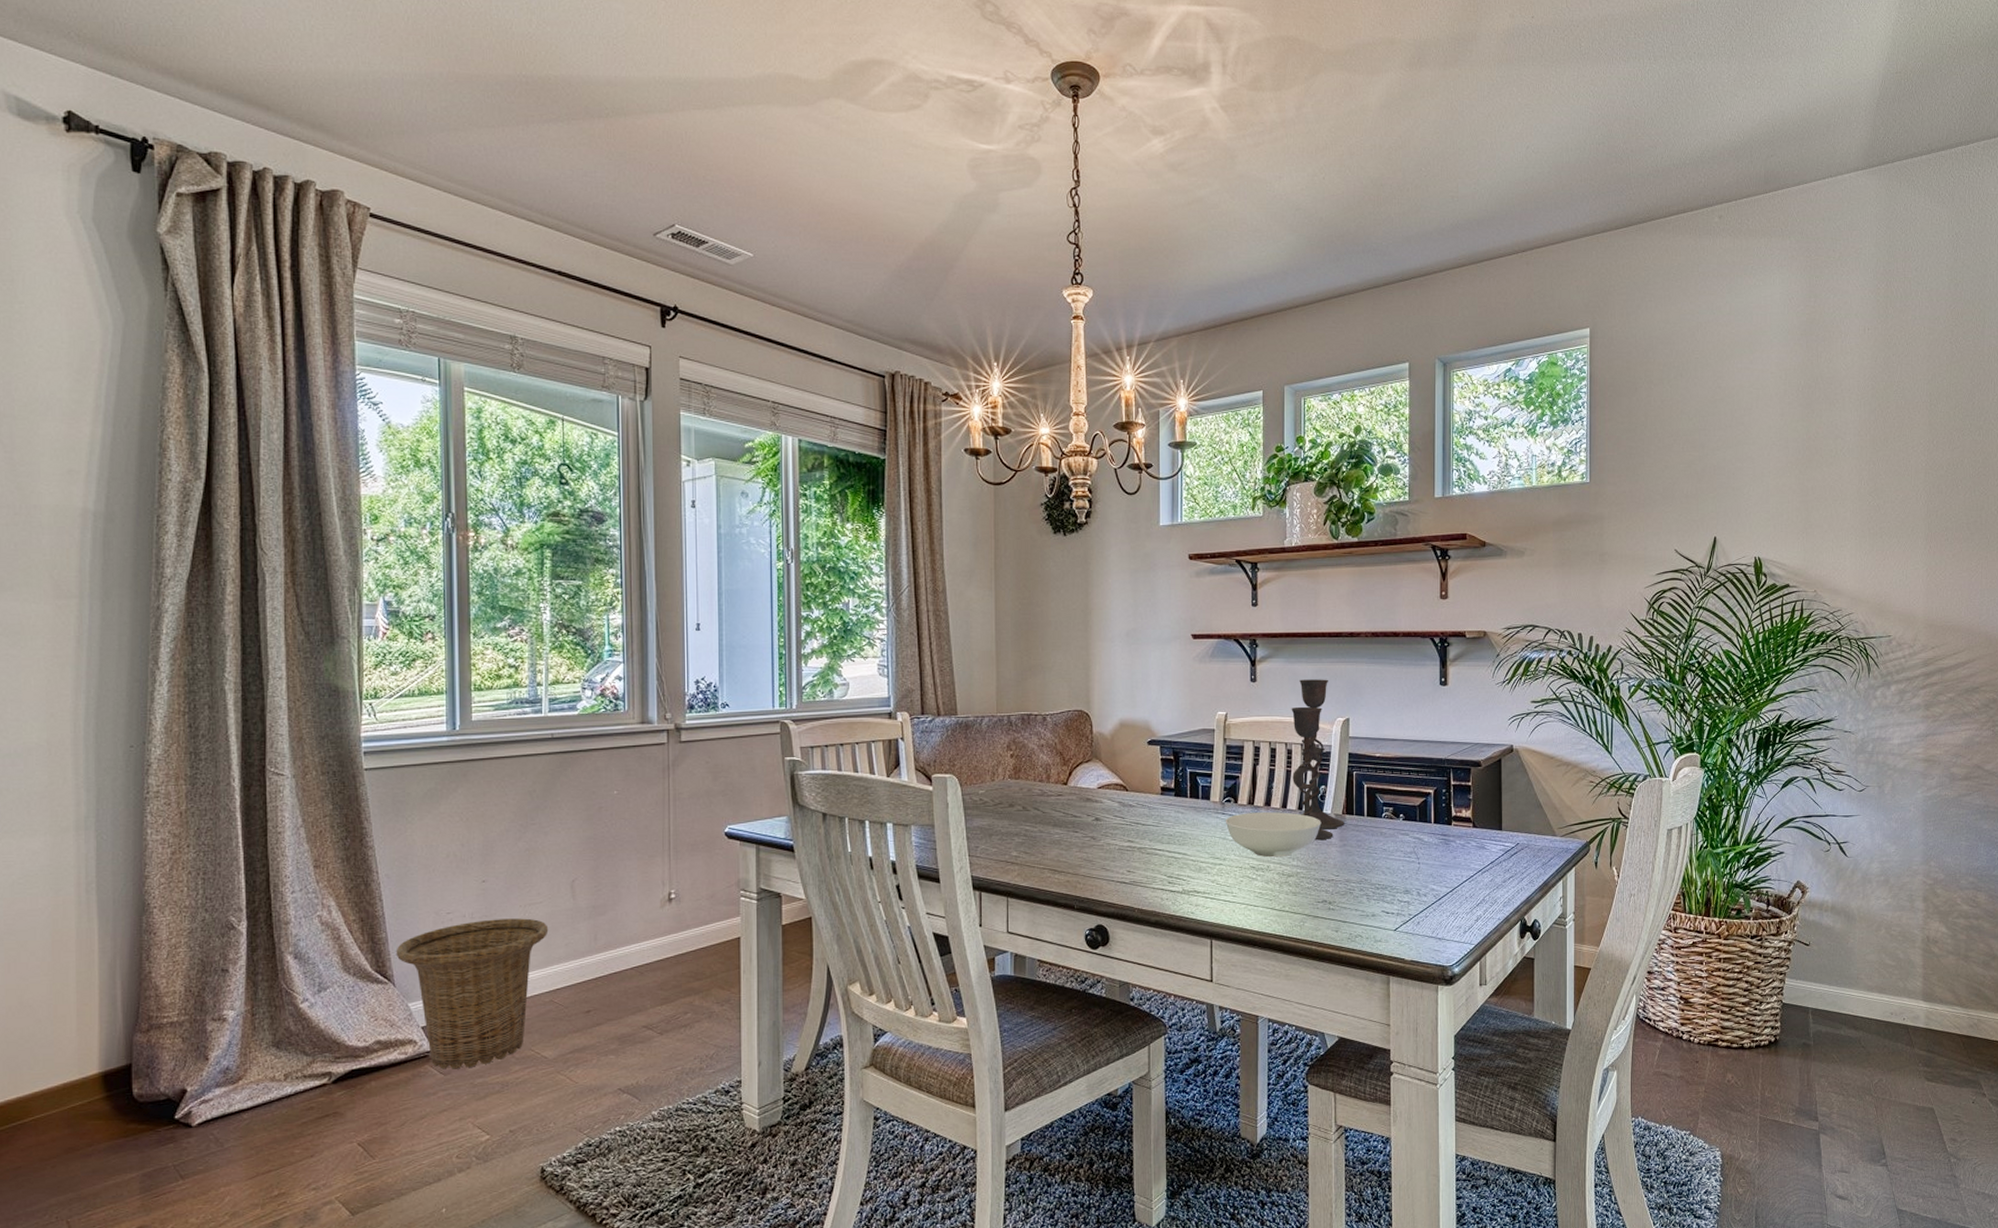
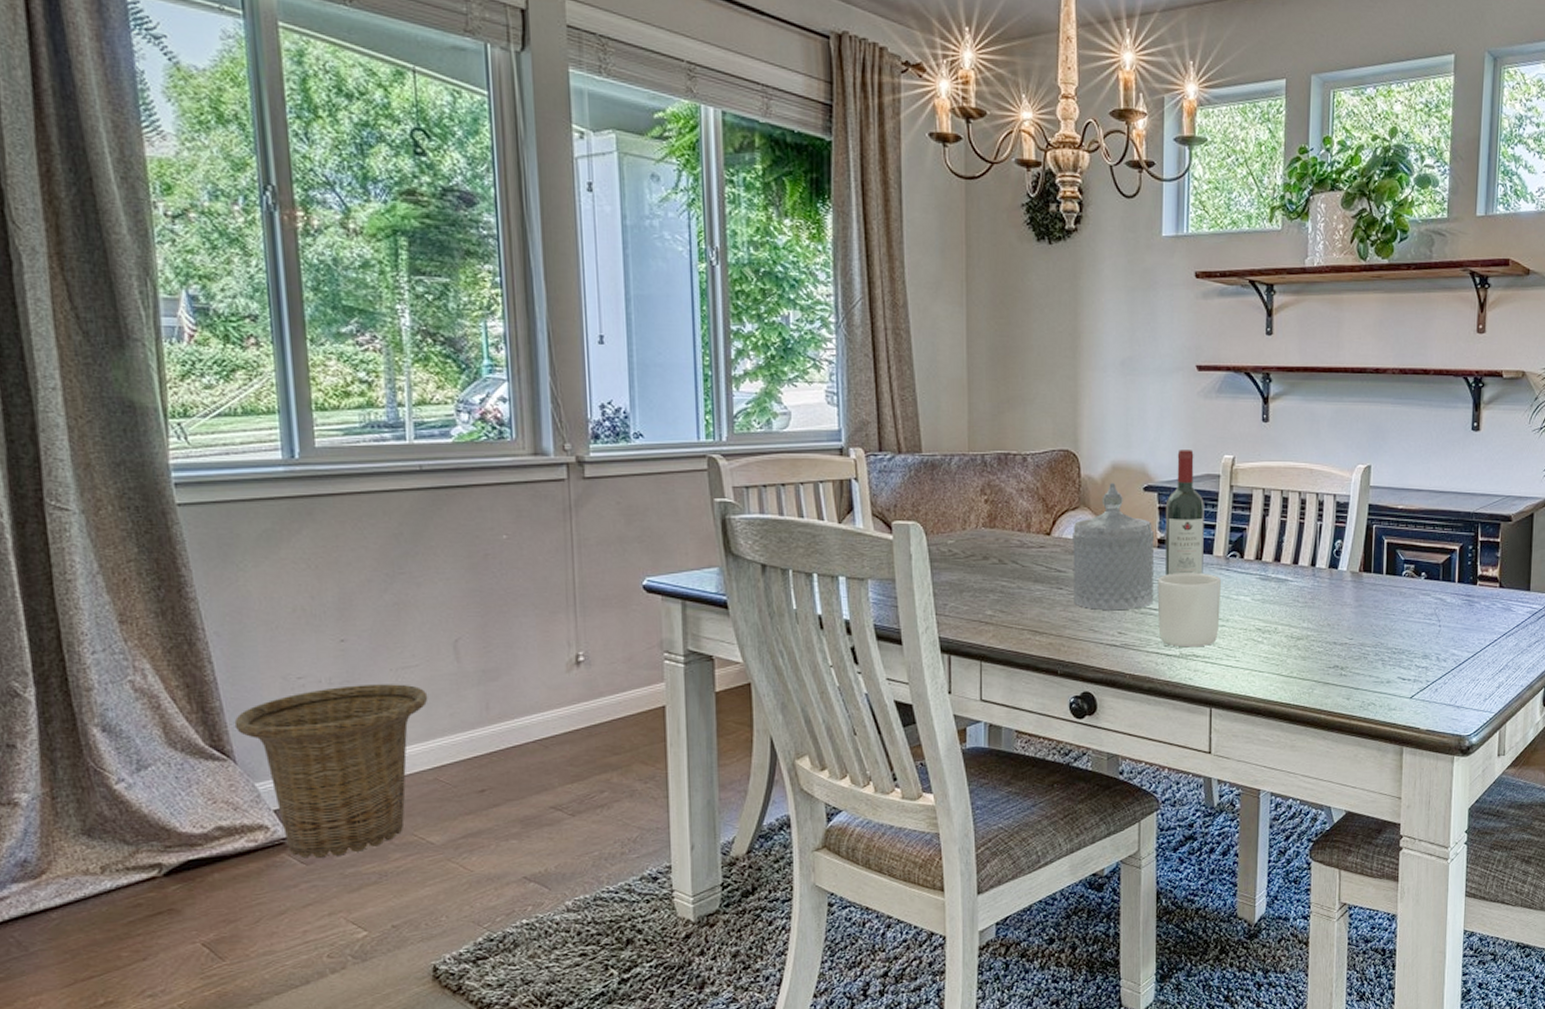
decorative jar: none [1086,737,1158,851] -> present [1073,482,1155,610]
mug: none [1161,816,1218,884] -> present [1157,572,1221,648]
wine bottle: none [1167,708,1202,819] -> present [1164,450,1204,576]
bowl: present [1225,812,1322,858] -> none [1229,569,1336,619]
candlestick: present [1291,679,1344,841] -> none [1306,420,1361,601]

